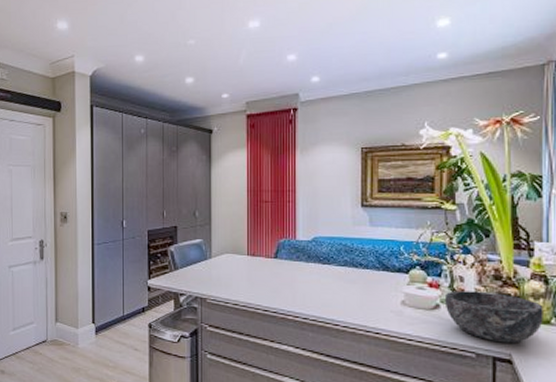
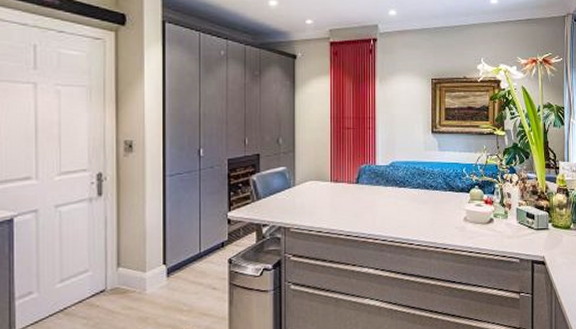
bowl: present [444,291,543,344] -> none [497,205,566,248]

